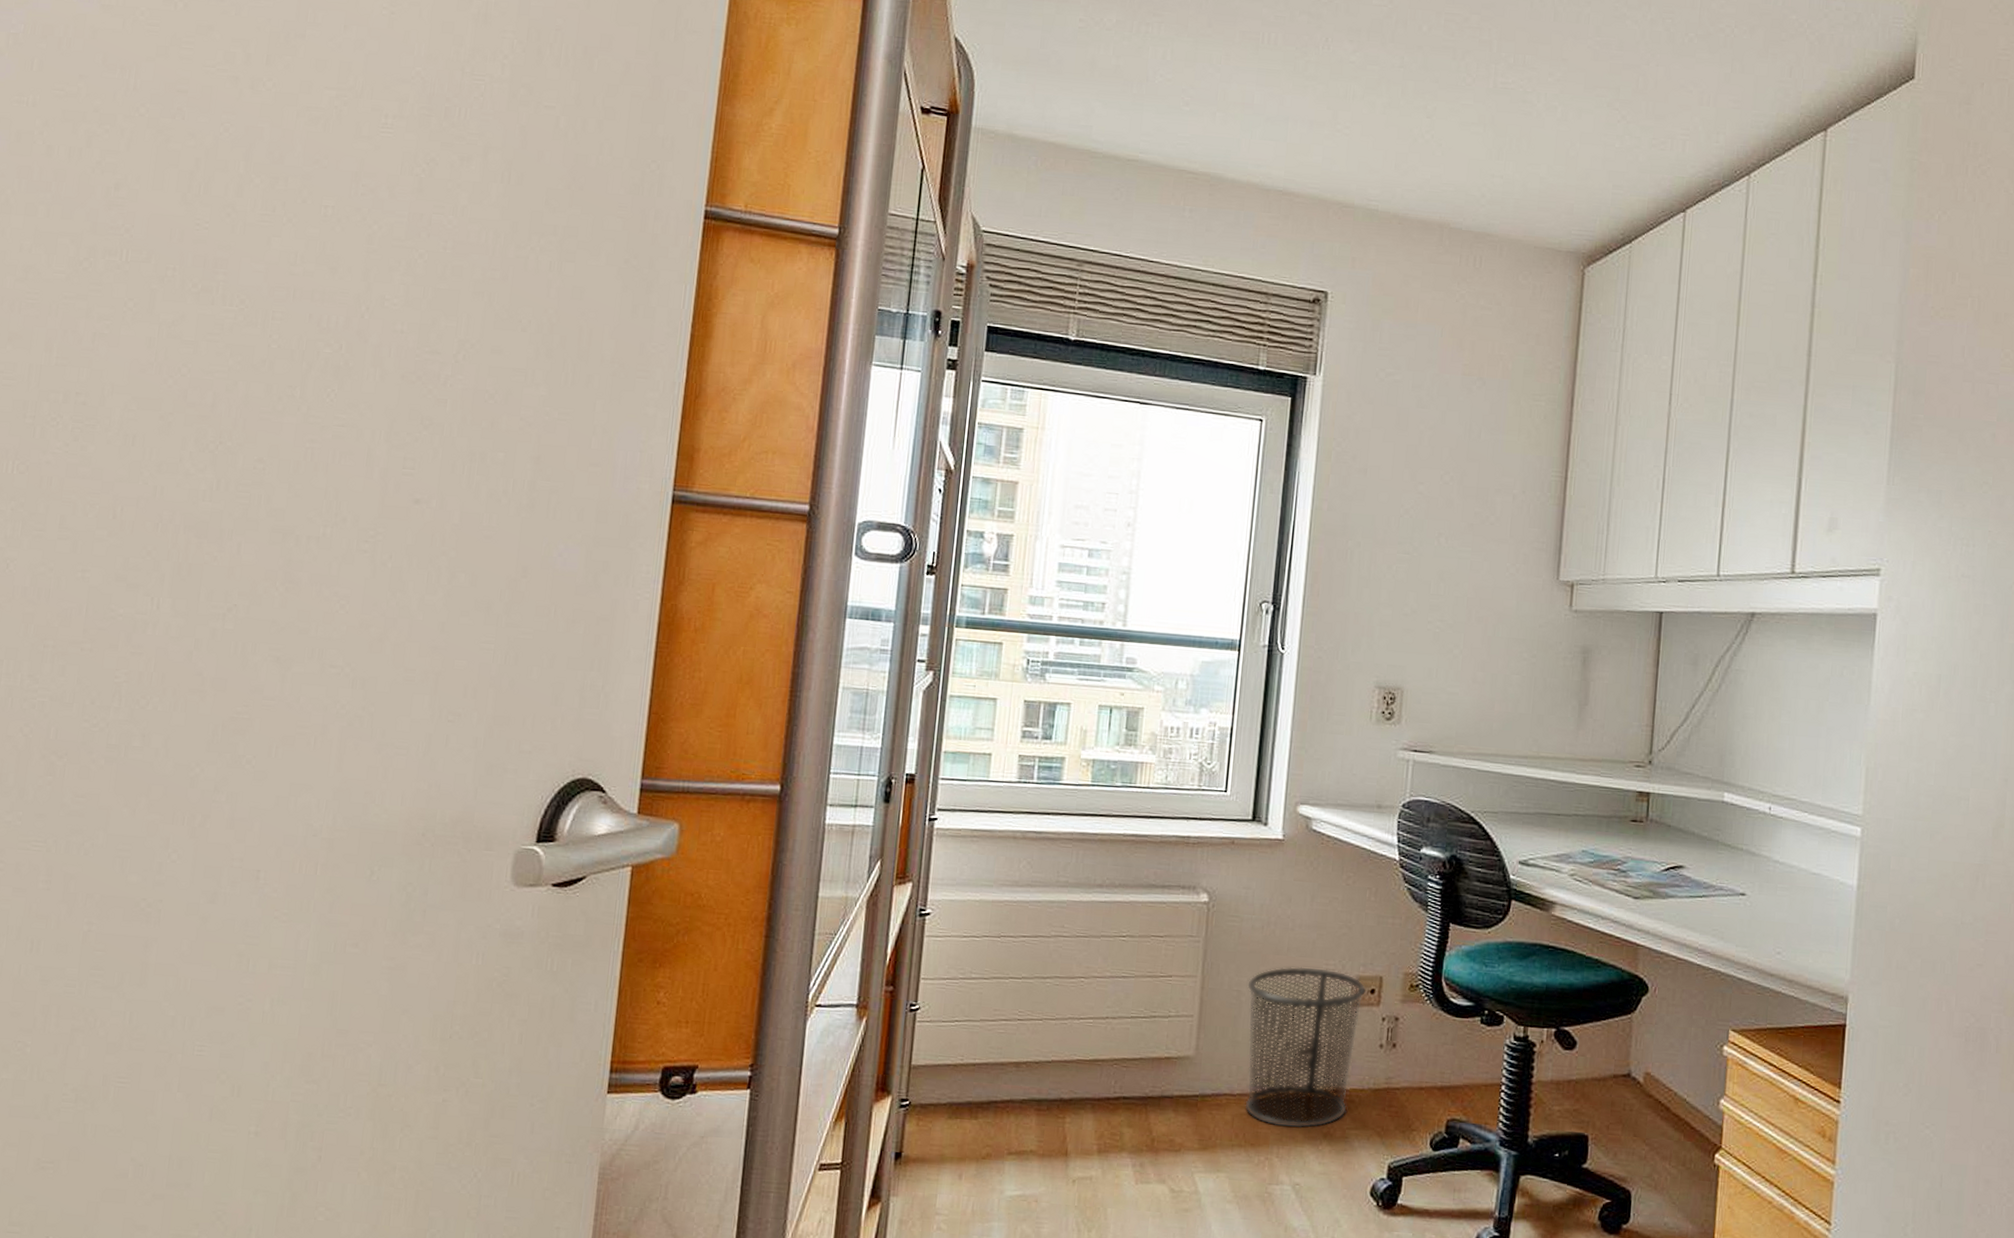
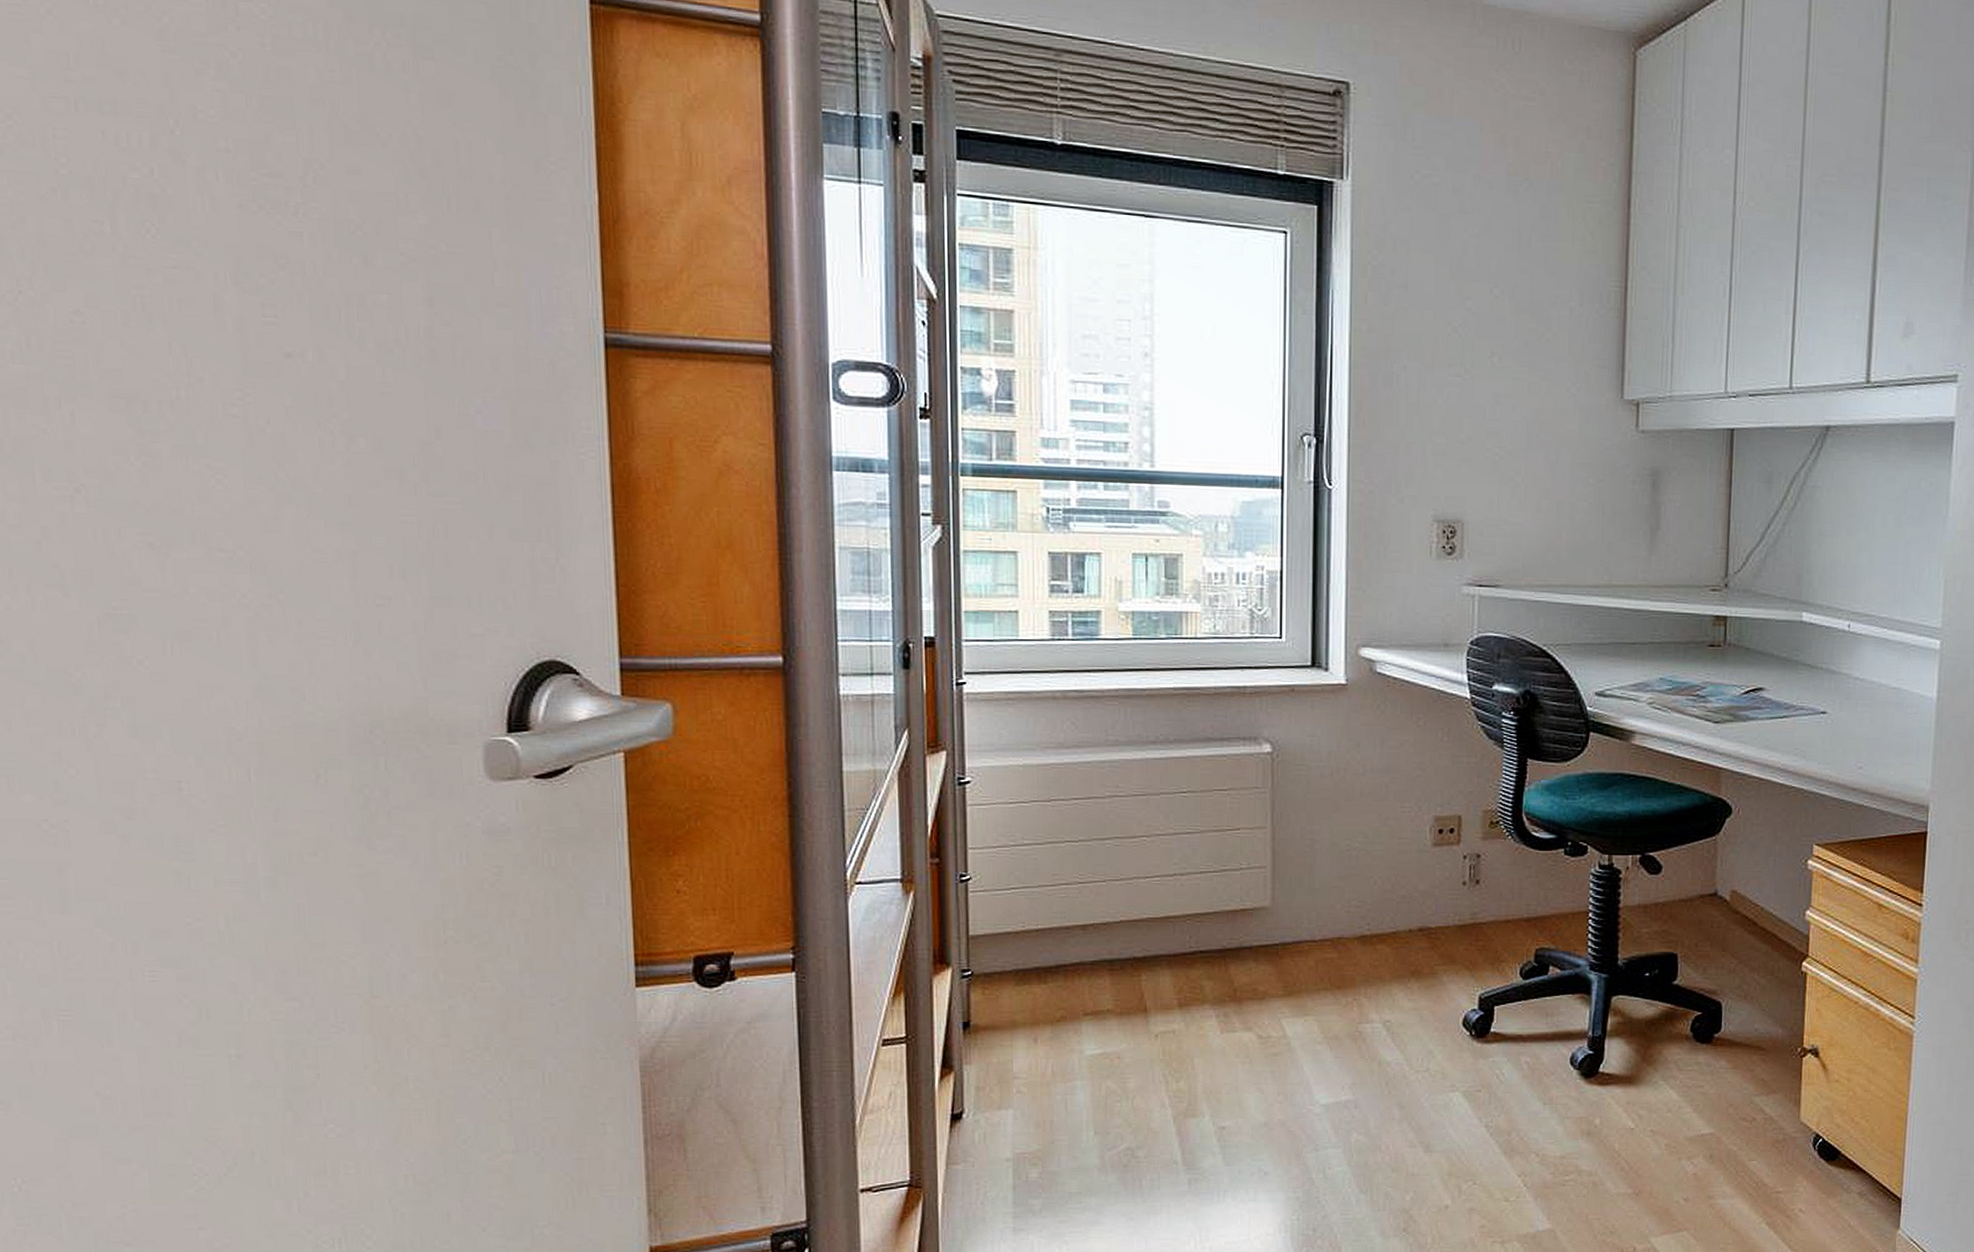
waste bin: present [1245,966,1366,1129] -> none [1321,811,1445,969]

